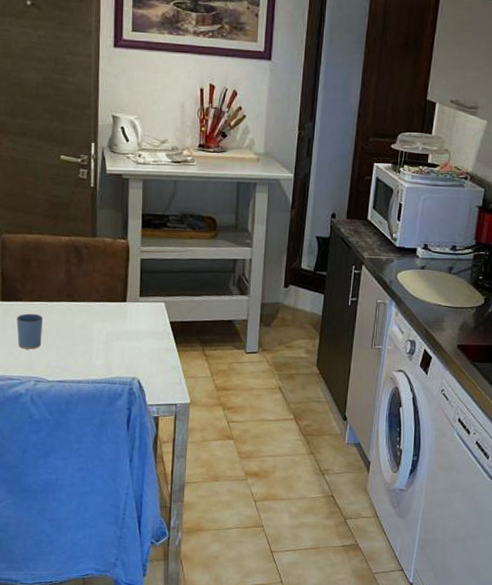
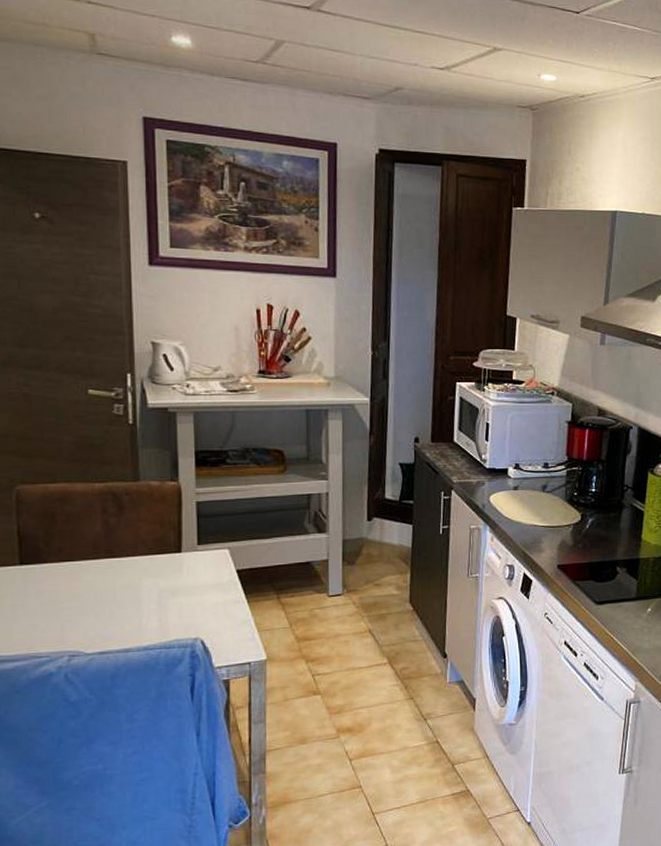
mug: present [16,313,43,349] -> none [41,576,76,619]

